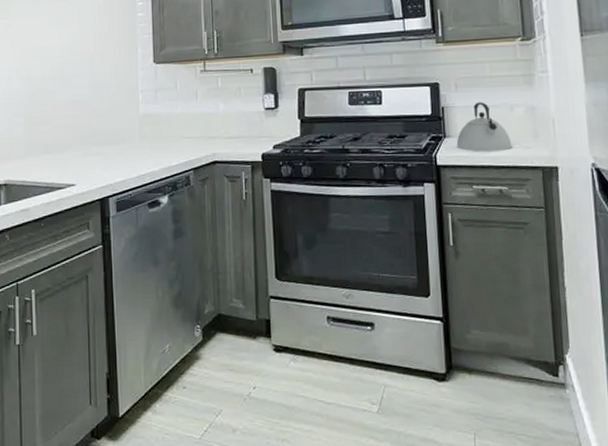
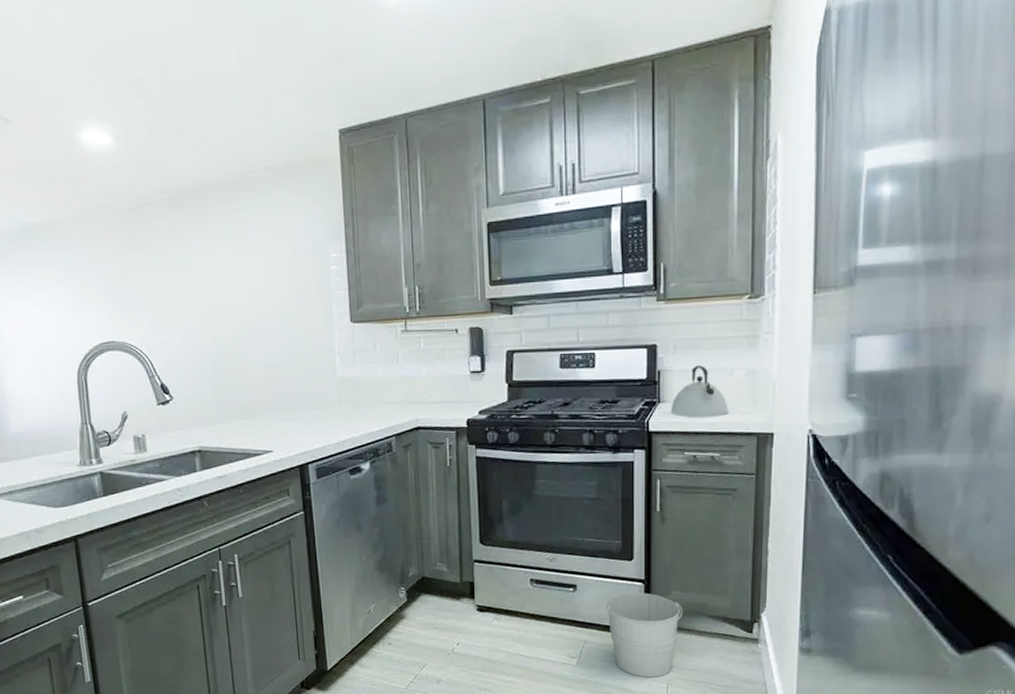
bucket: none [404,331,485,427] -> present [606,592,683,678]

